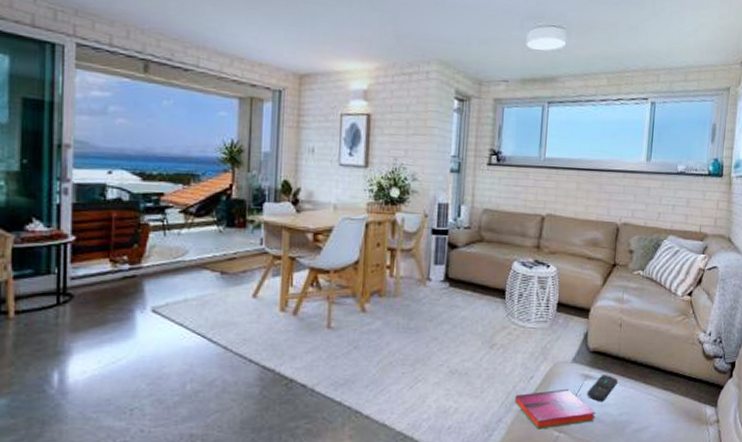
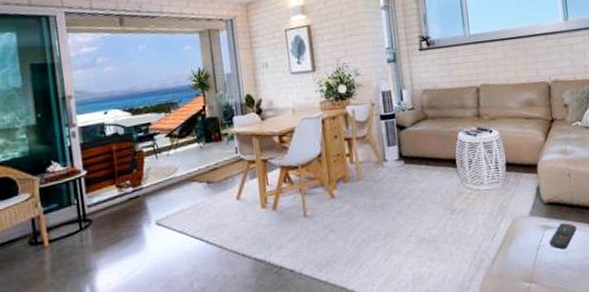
hardback book: present [515,388,595,430] -> none [482,241,562,283]

